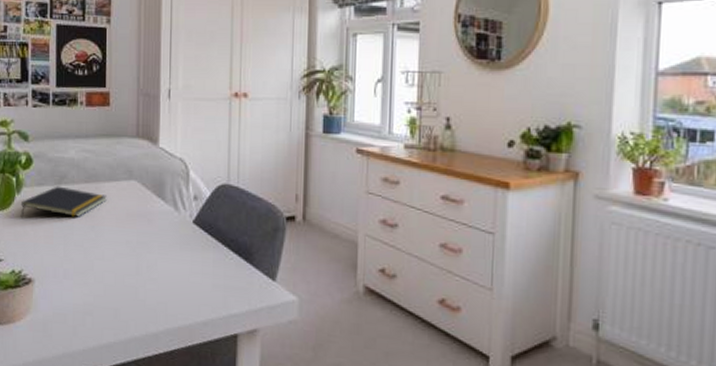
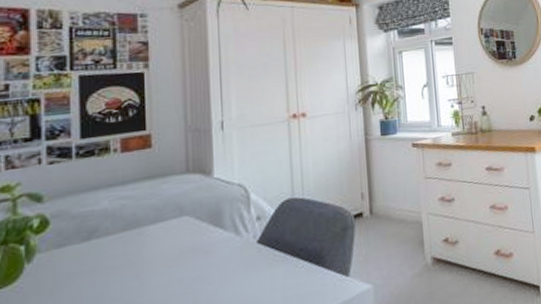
notepad: present [20,186,107,218] -> none [32,238,152,290]

